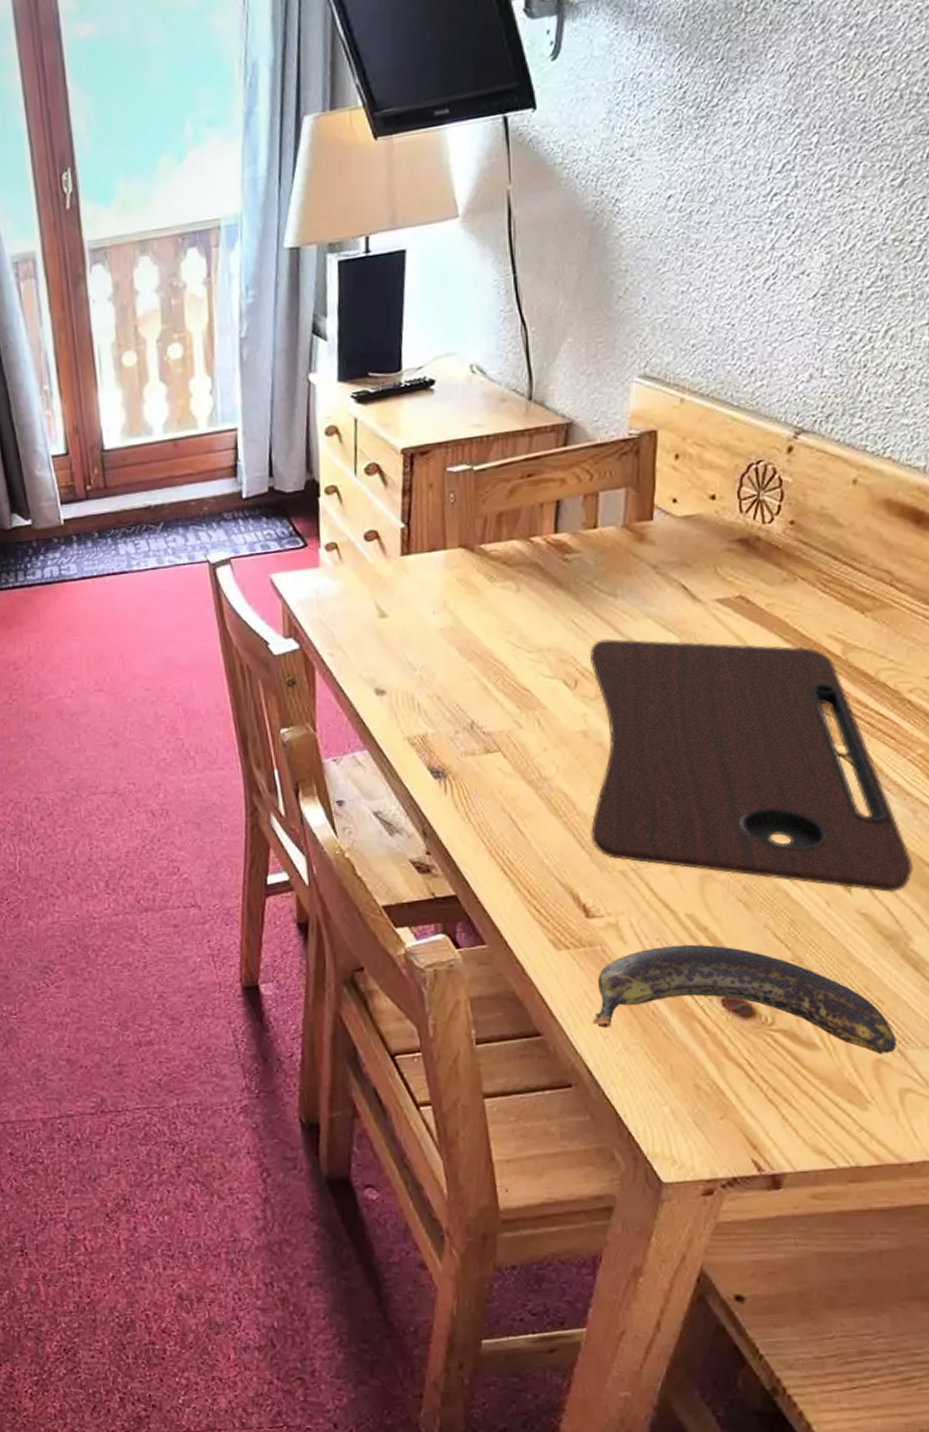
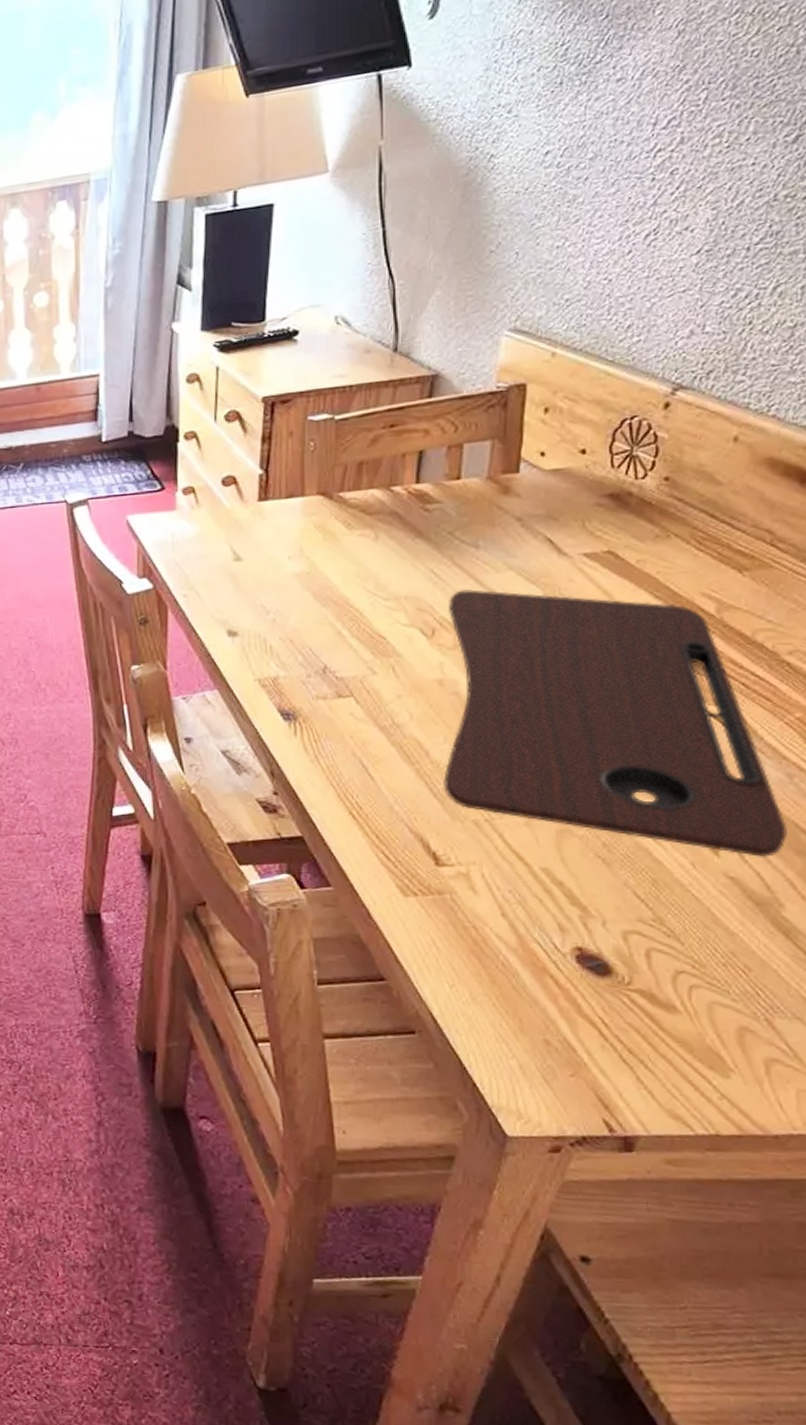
banana: present [592,944,898,1055] -> none [439,898,765,1022]

